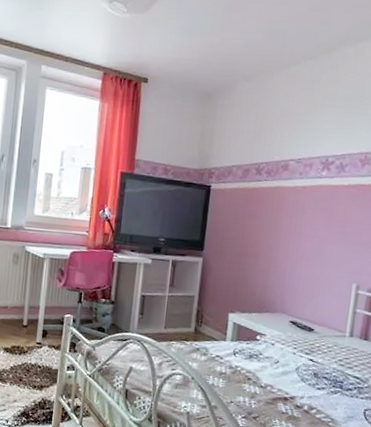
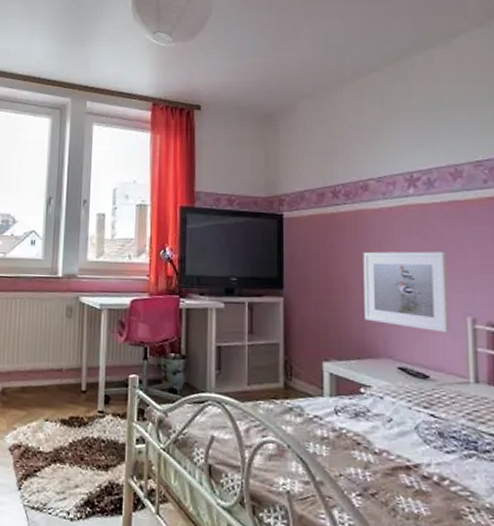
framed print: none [268,224,345,296] -> present [363,251,450,333]

